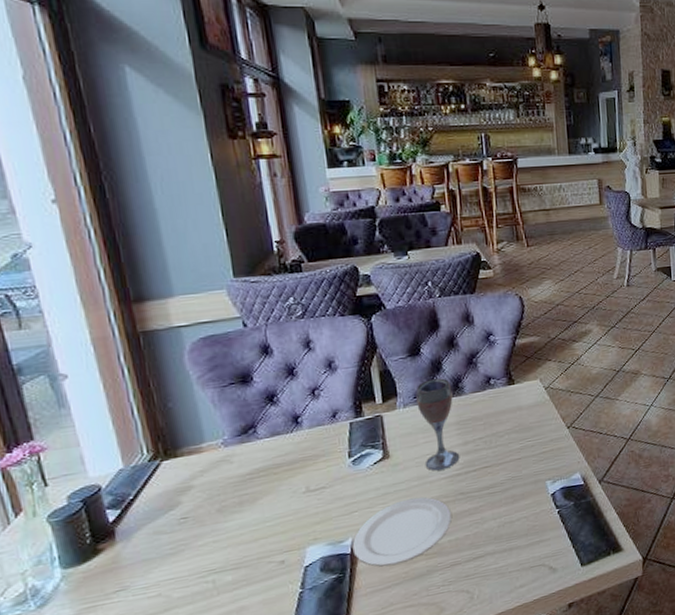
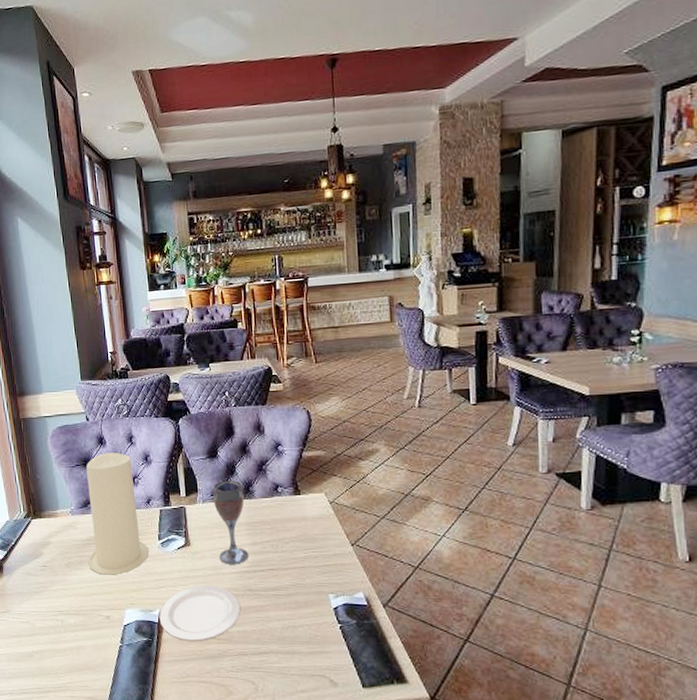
candle: none [245,362,336,513] -> present [86,452,149,575]

